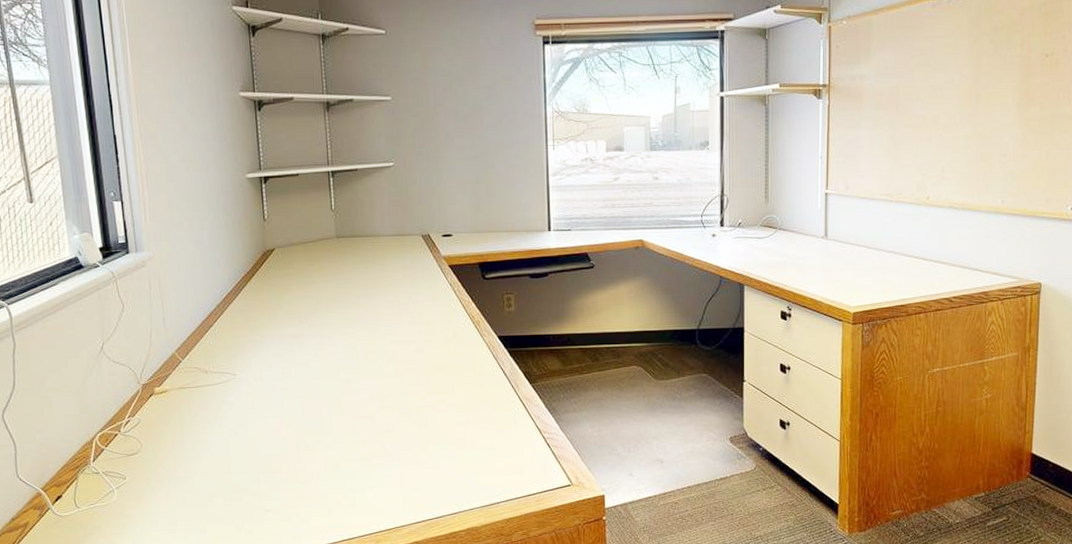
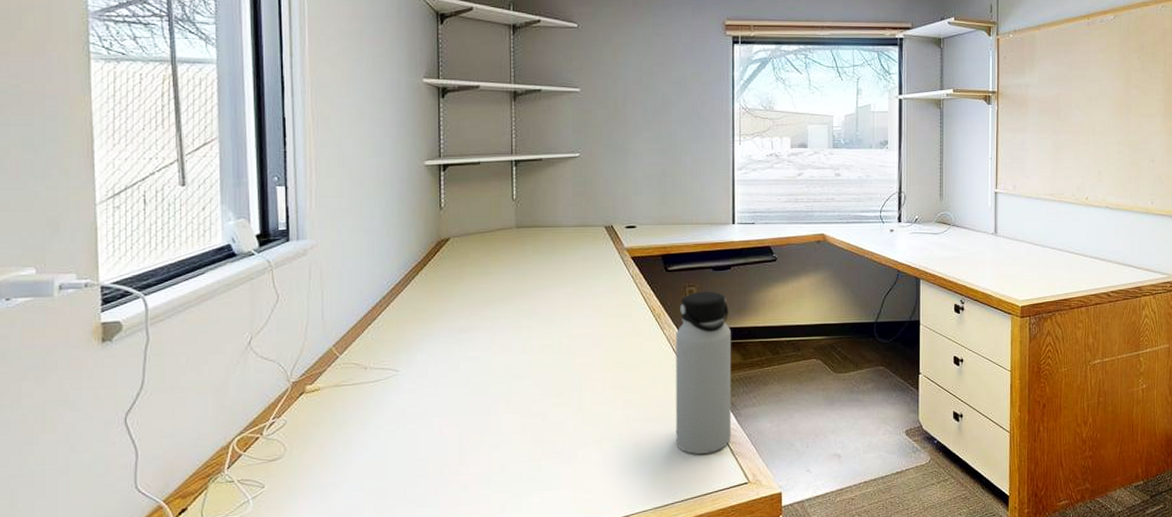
water bottle: none [495,298,553,458] -> present [675,291,731,455]

